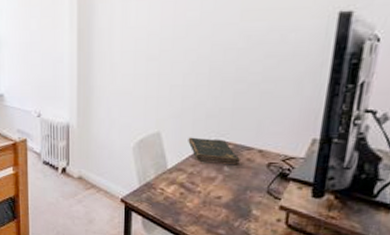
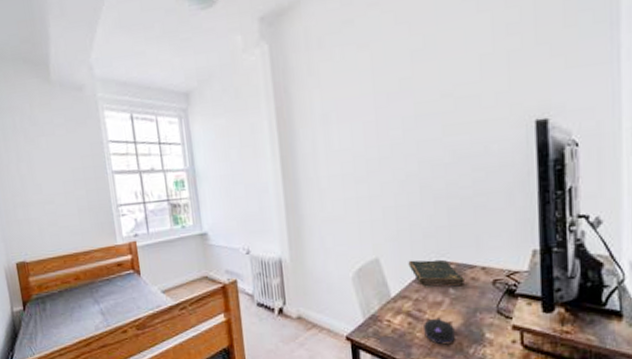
computer mouse: none [194,191,224,216] -> present [424,317,456,345]

